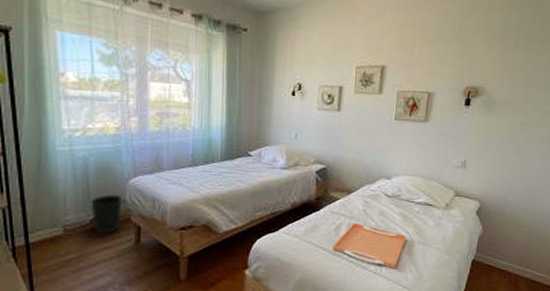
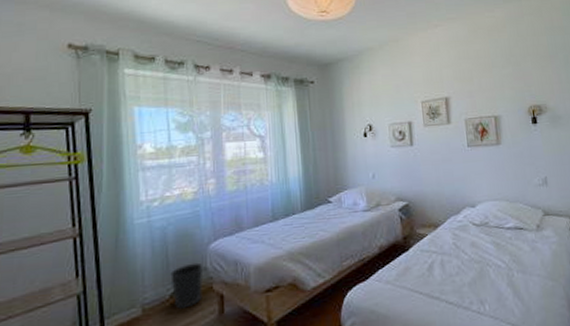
serving tray: present [333,222,407,269] -> none [429,258,505,306]

